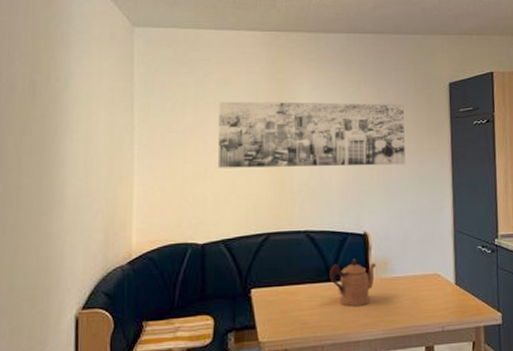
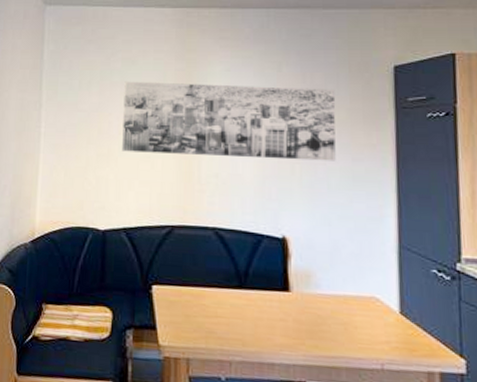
coffeepot: present [329,259,377,307] -> none [240,266,298,323]

